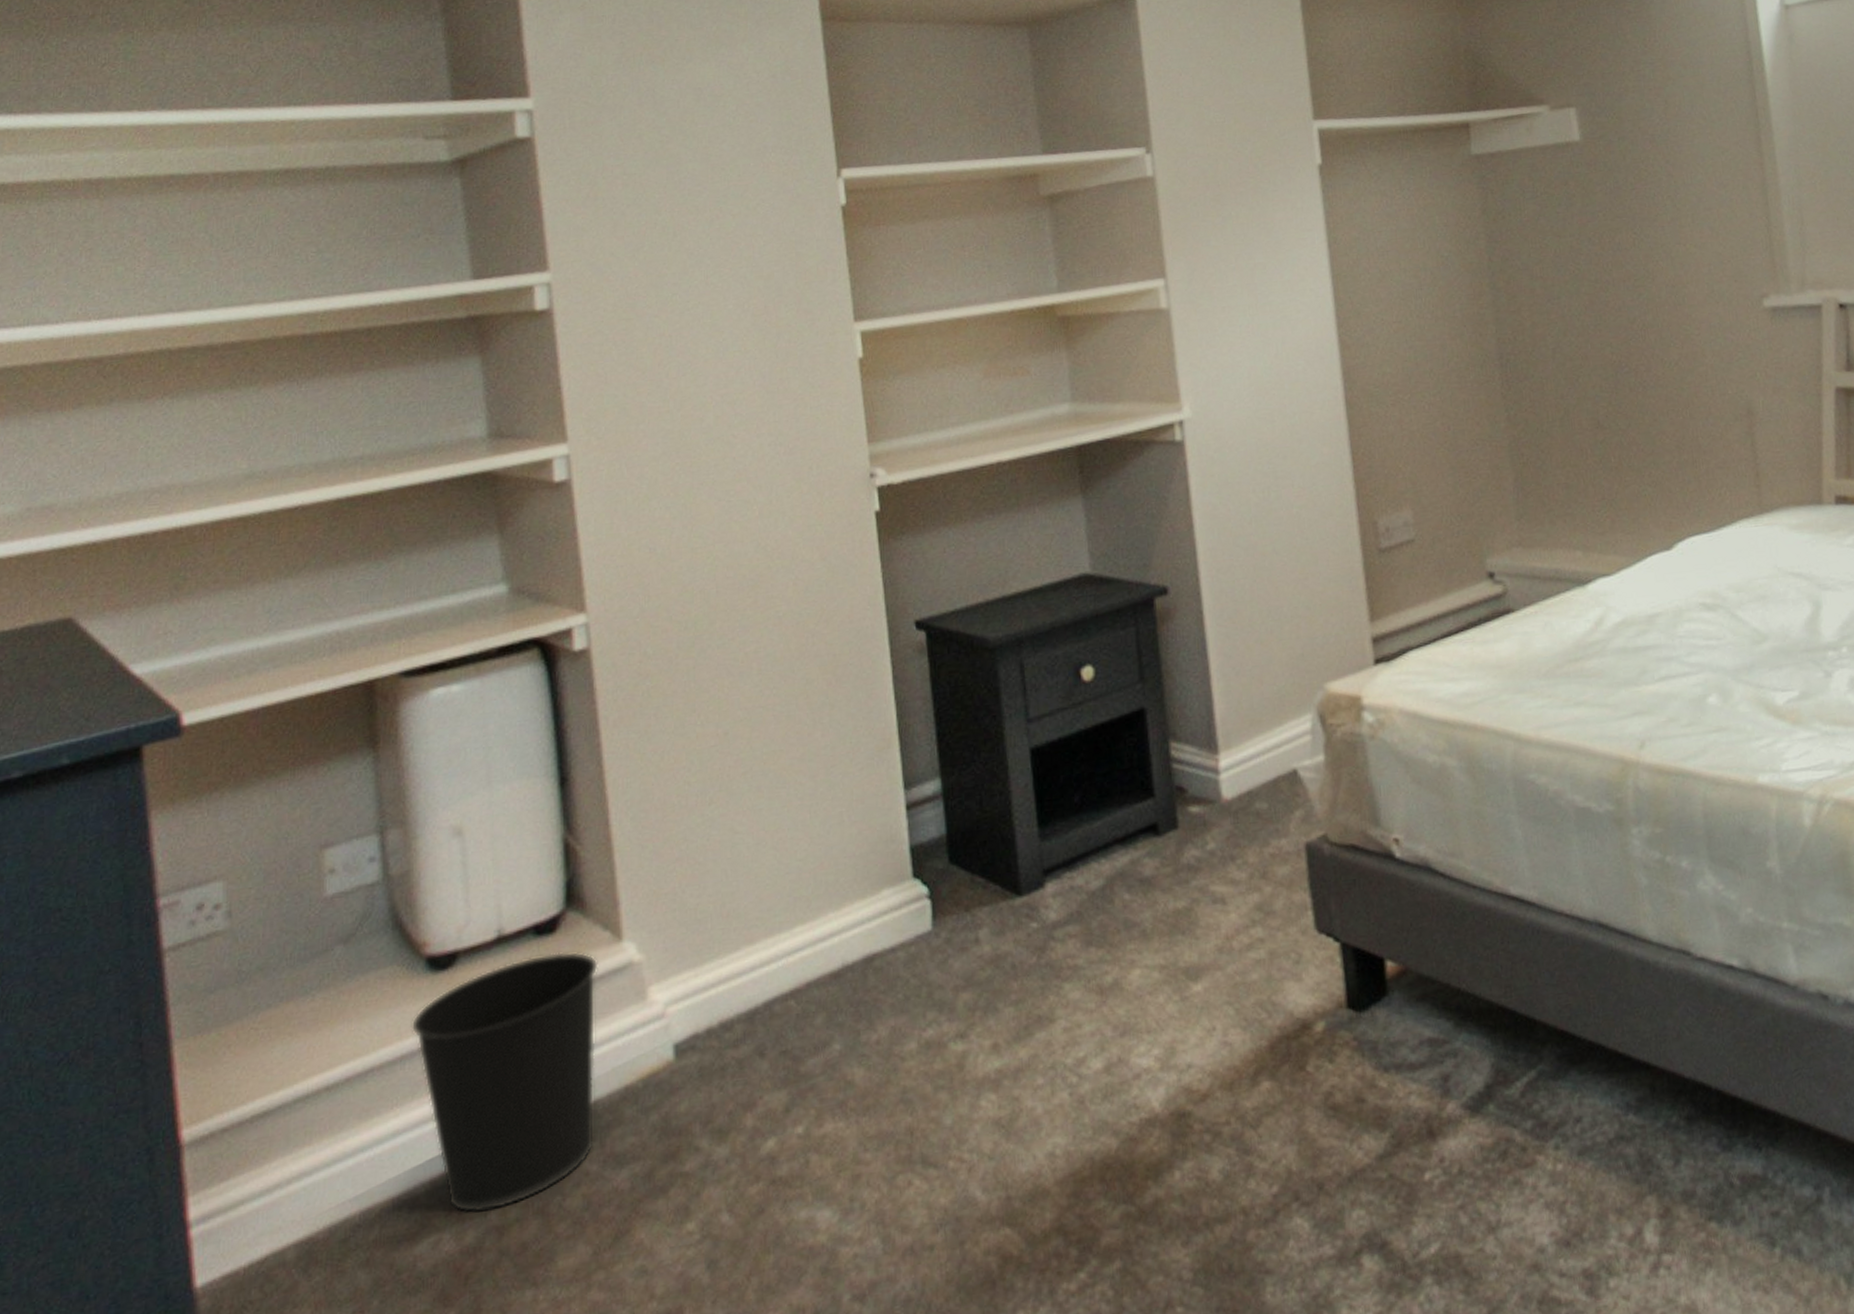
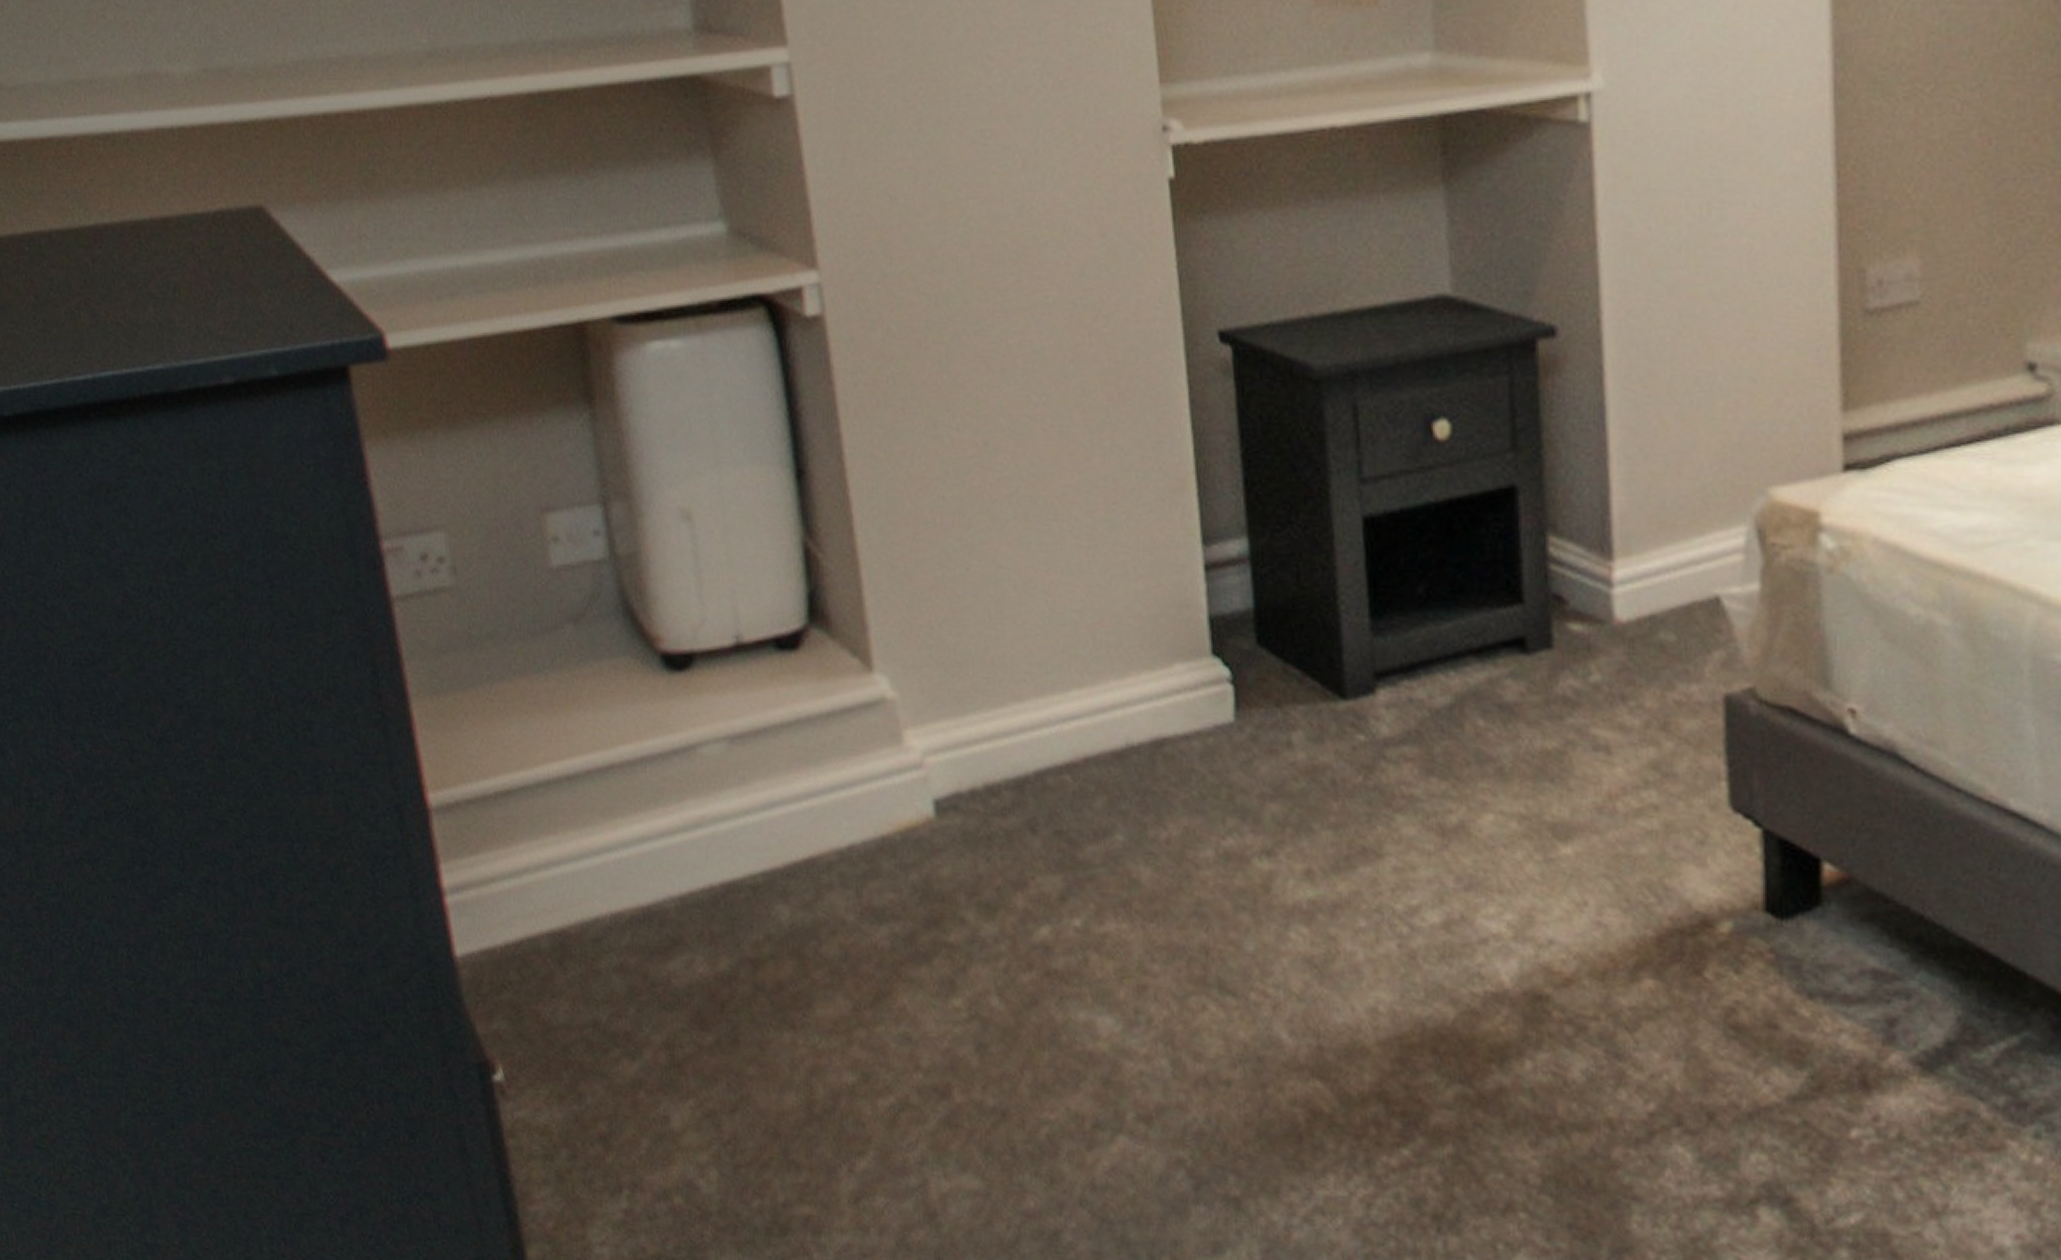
wastebasket: present [411,951,598,1213] -> none [649,672,850,942]

